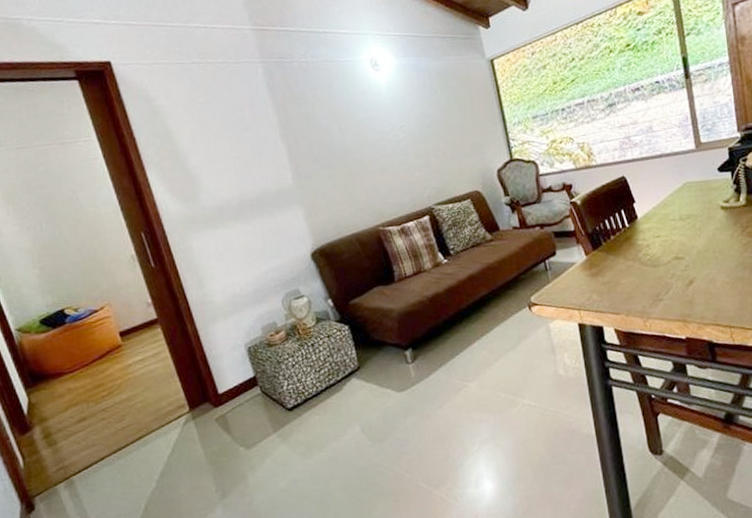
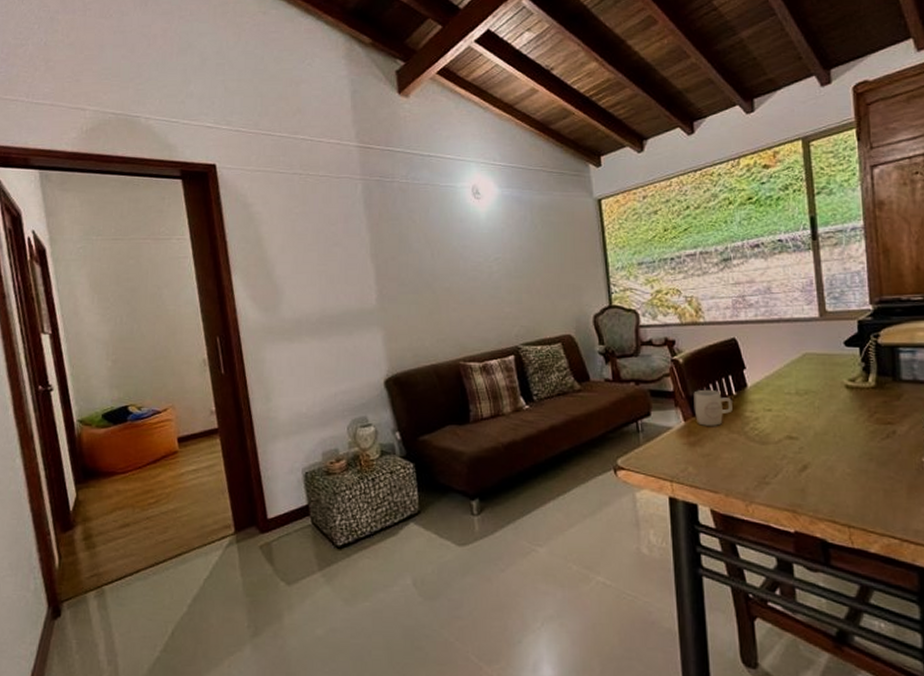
mug: none [592,224,627,258] -> present [693,389,732,427]

